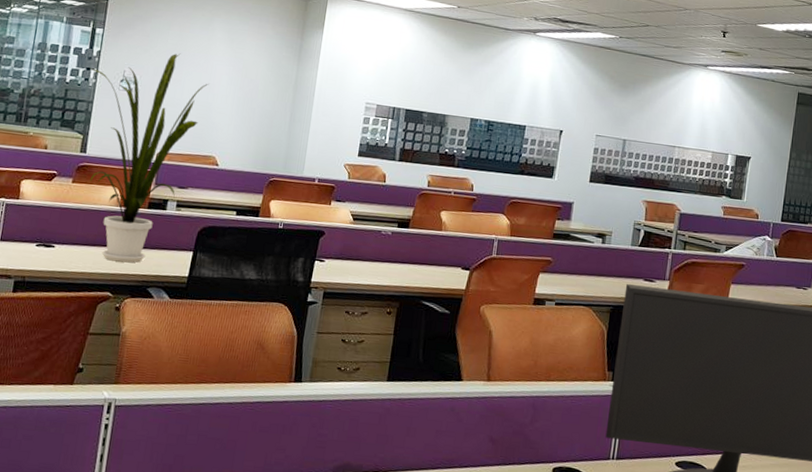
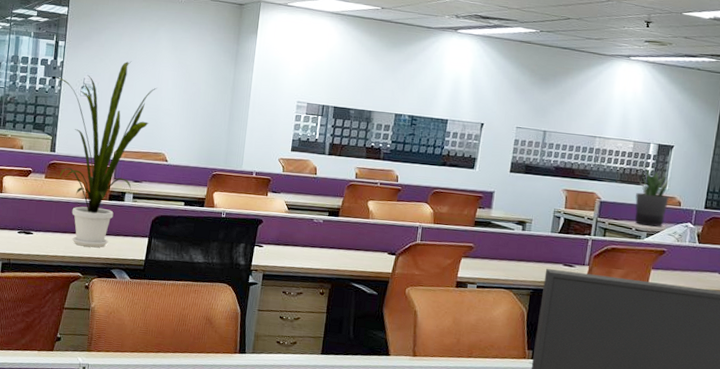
planter: none [713,178,749,240] -> present [634,167,671,227]

